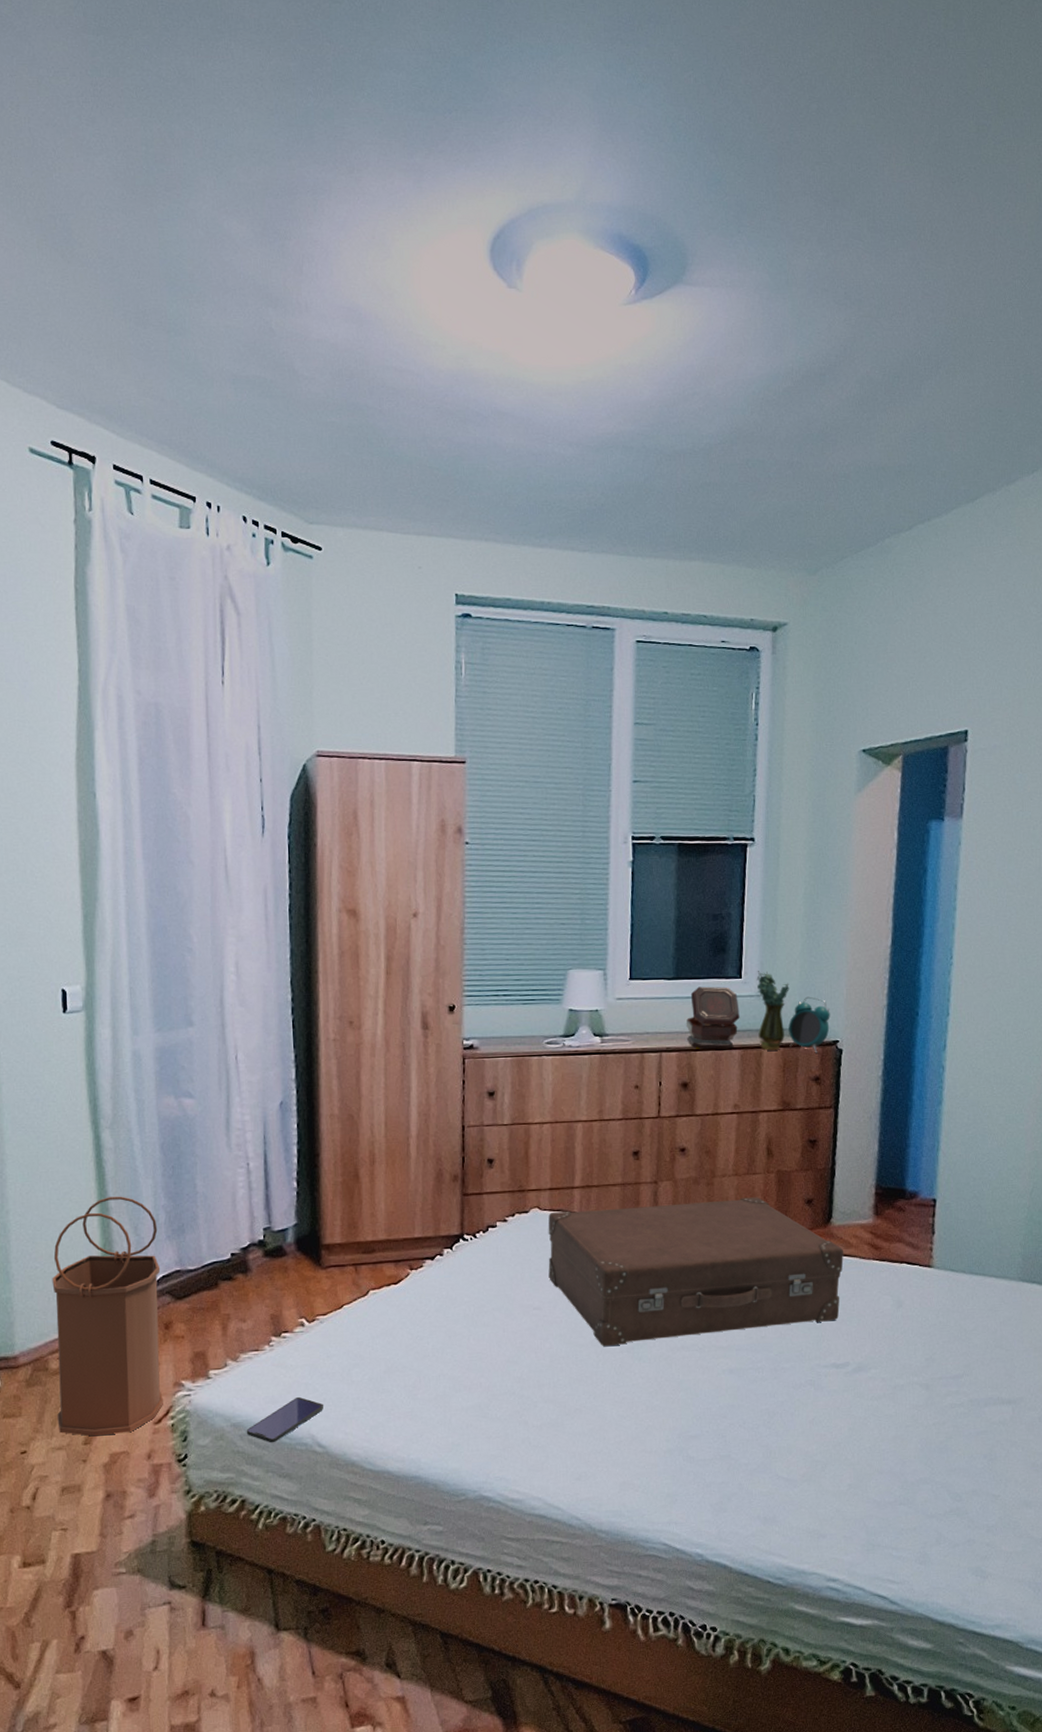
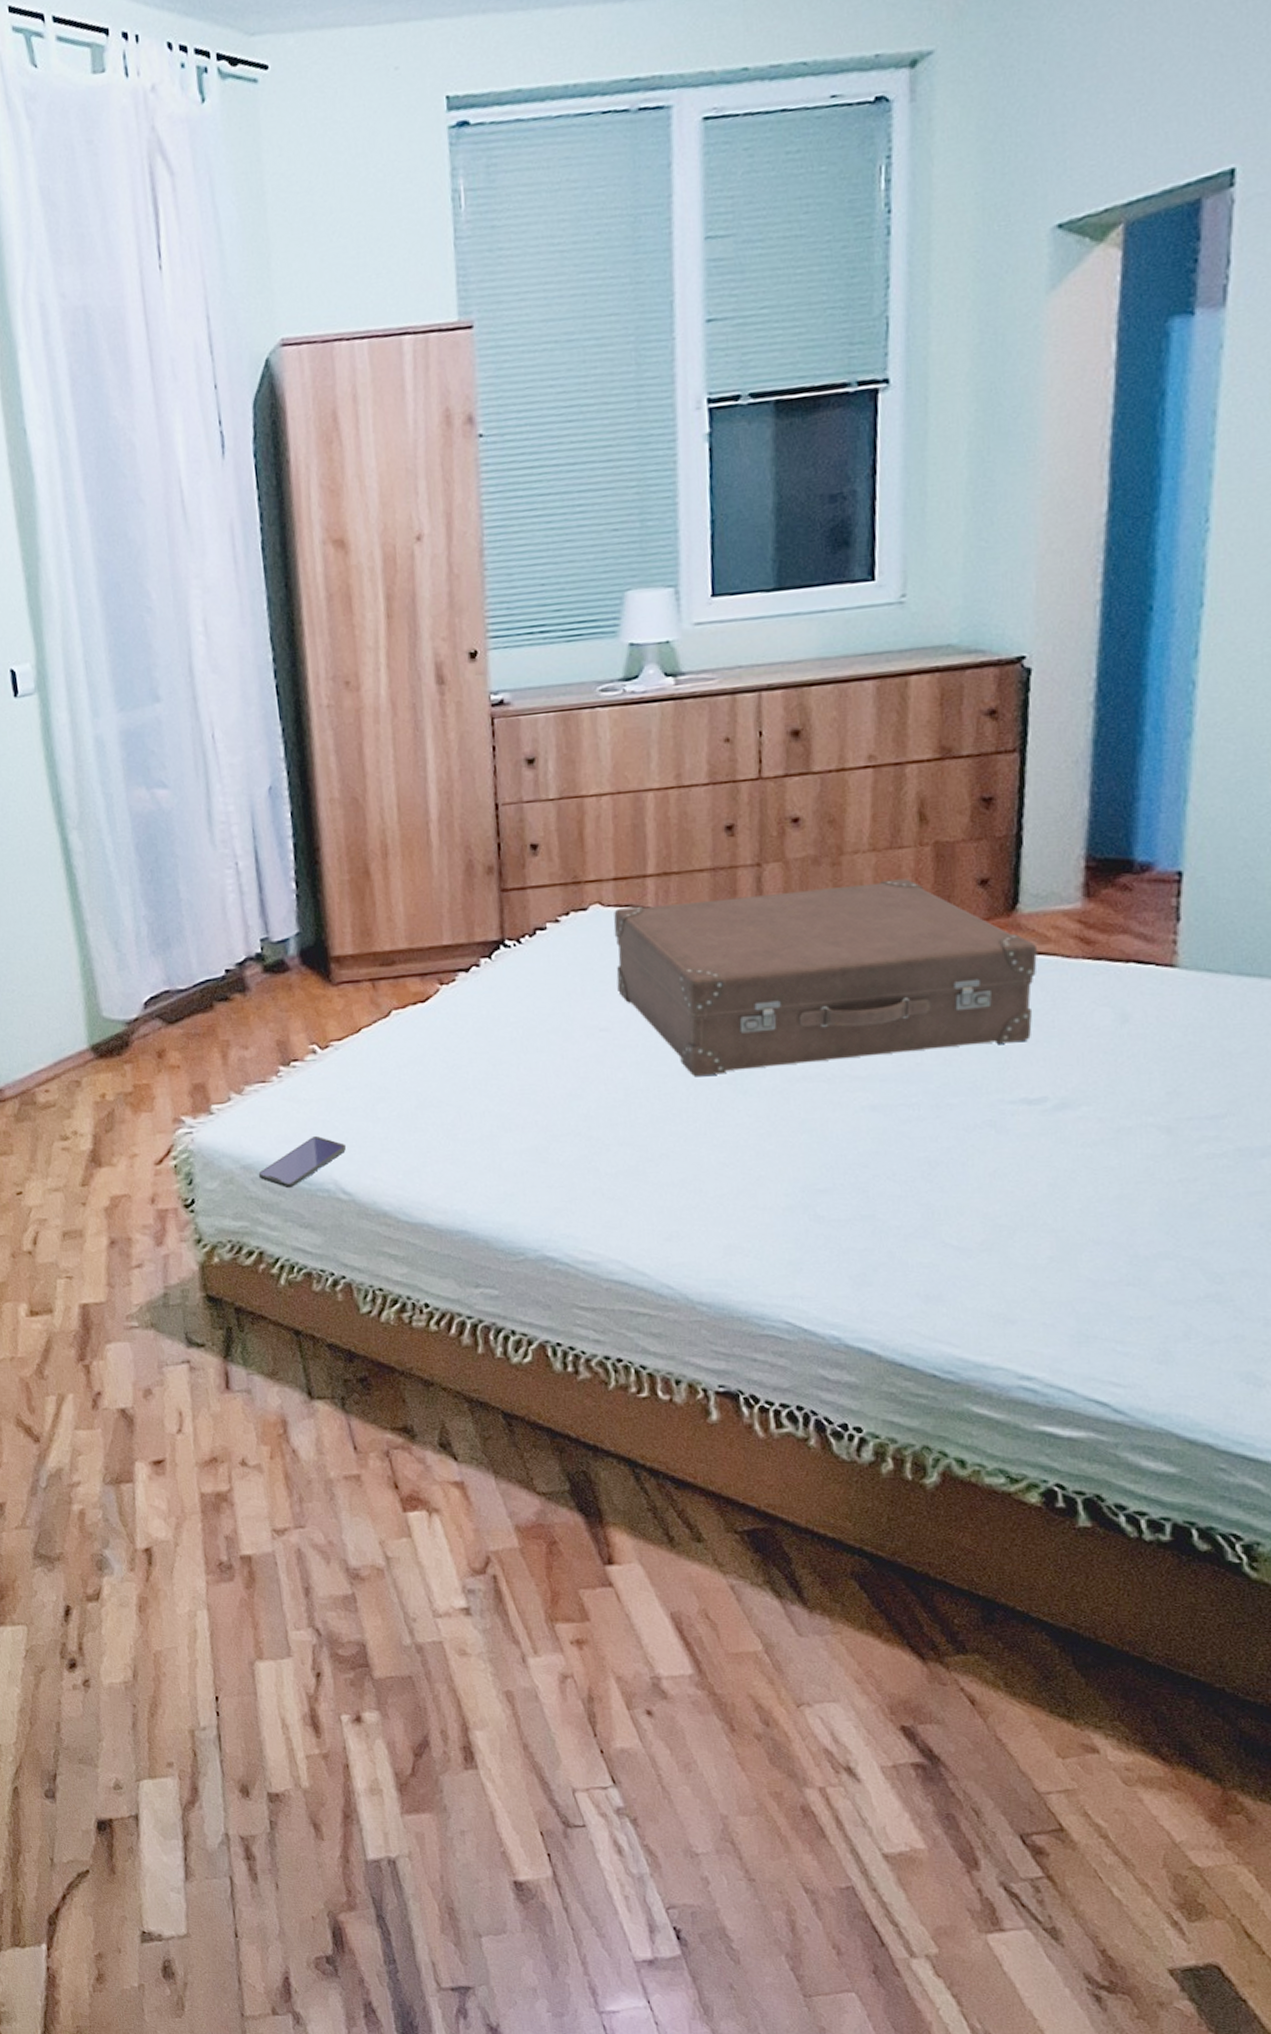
basket: present [52,1196,163,1437] -> none [30,907,163,1177]
jewelry box: present [686,986,740,1050] -> none [794,594,874,683]
vase: present [756,971,789,1051] -> none [896,567,948,678]
alarm clock: present [788,996,830,1053] -> none [947,596,1012,677]

